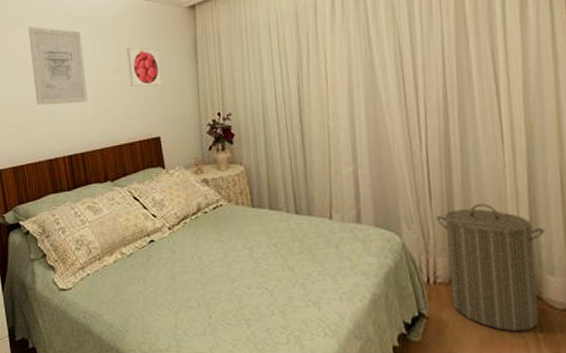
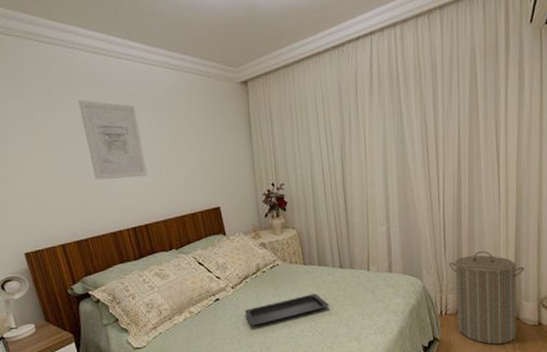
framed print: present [127,47,162,87] -> none [183,122,219,160]
serving tray: none [181,243,282,277] -> present [244,293,329,326]

